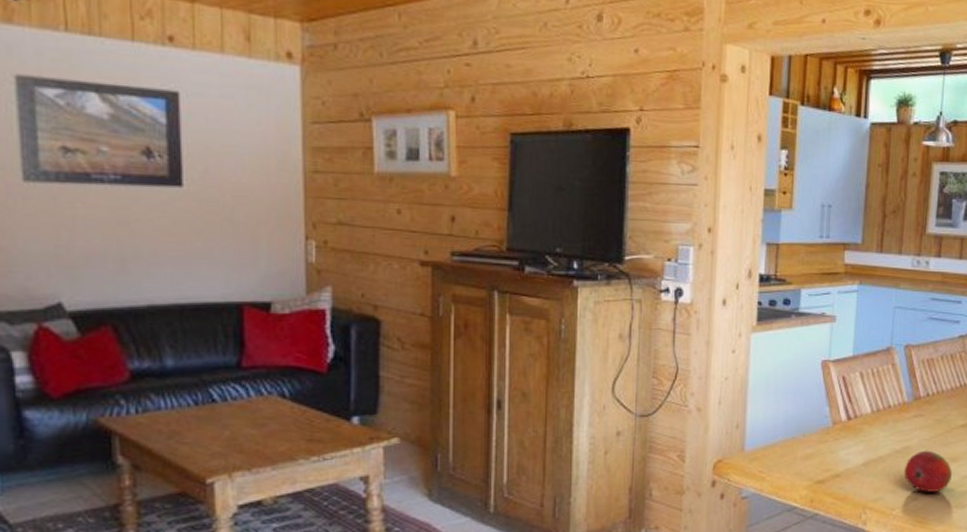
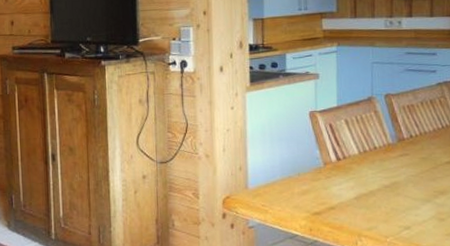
fruit: present [903,450,952,492] -> none [394,185,442,222]

